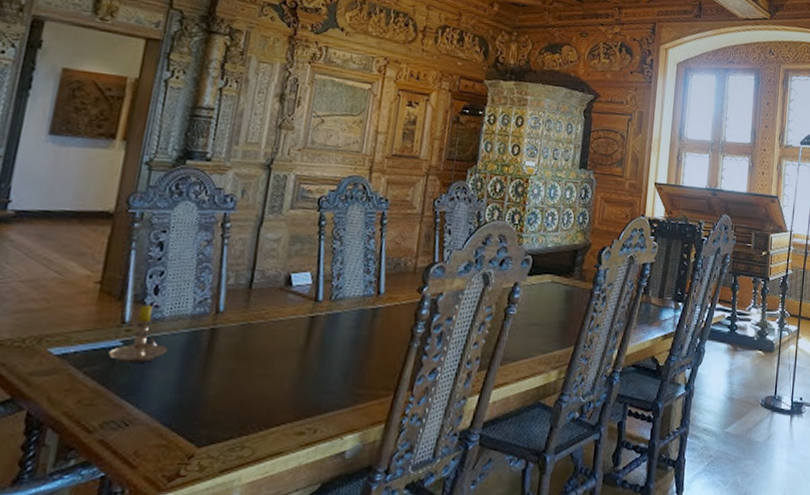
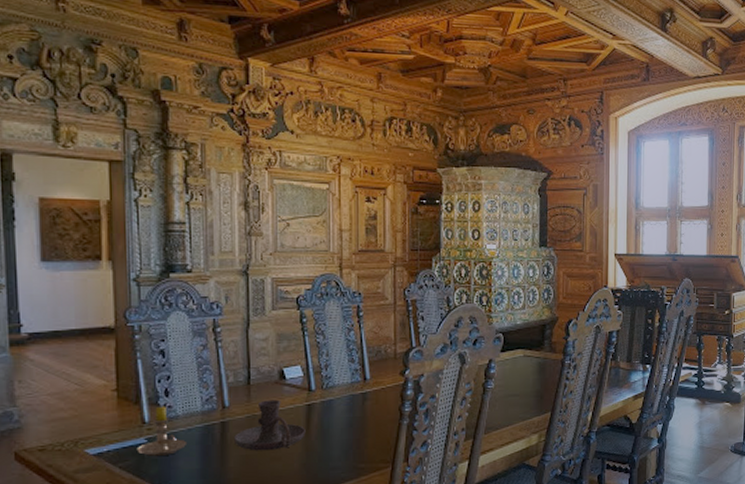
candle holder: none [221,307,305,366] -> present [233,399,306,451]

